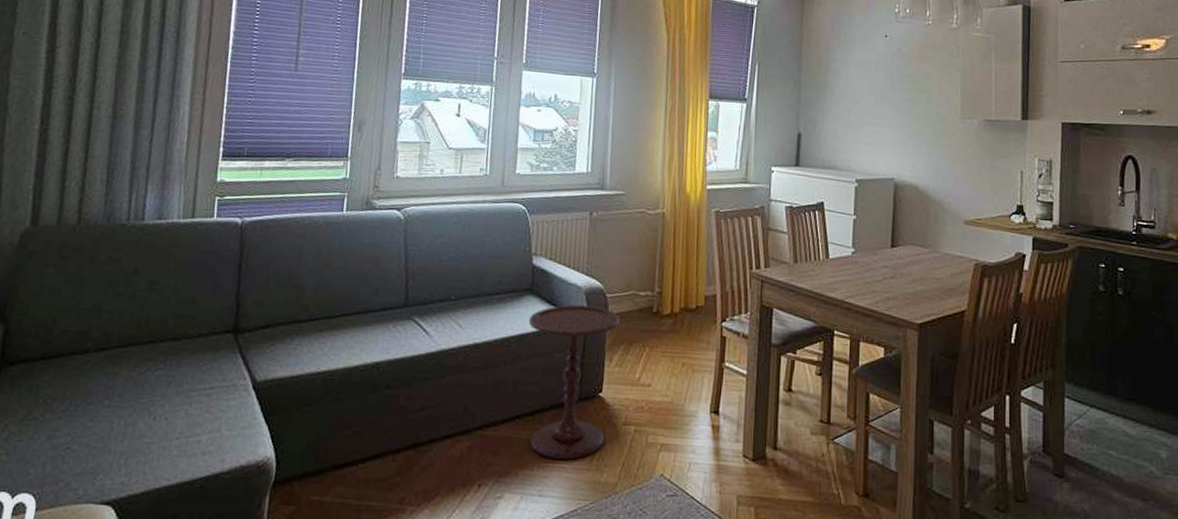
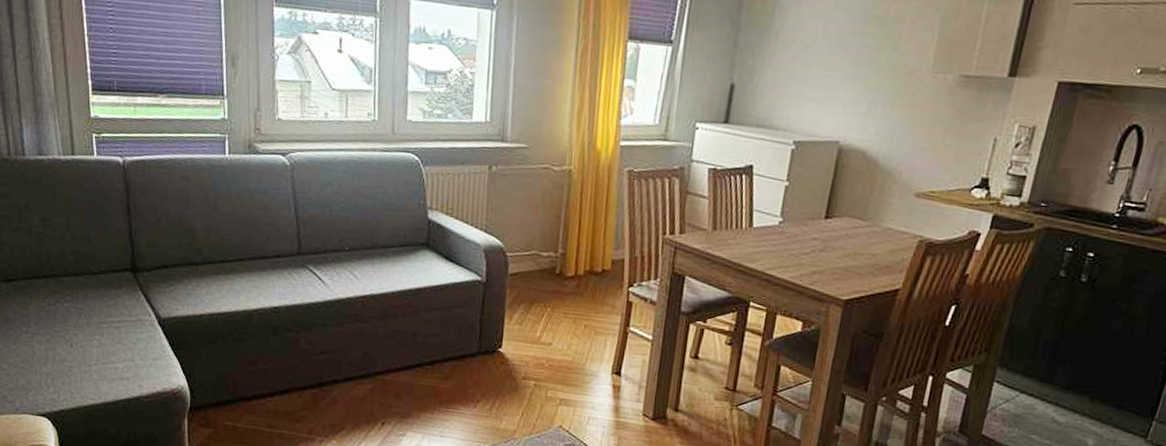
side table: present [528,304,620,460] -> none [425,261,521,407]

